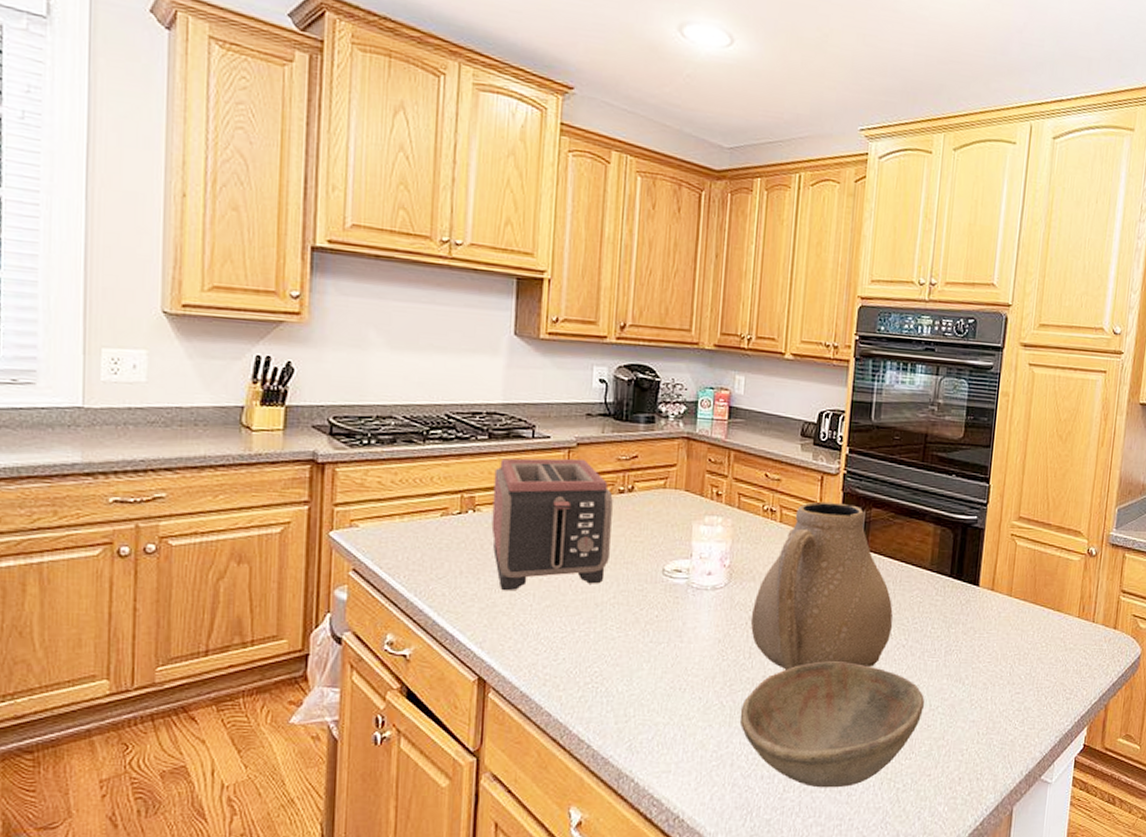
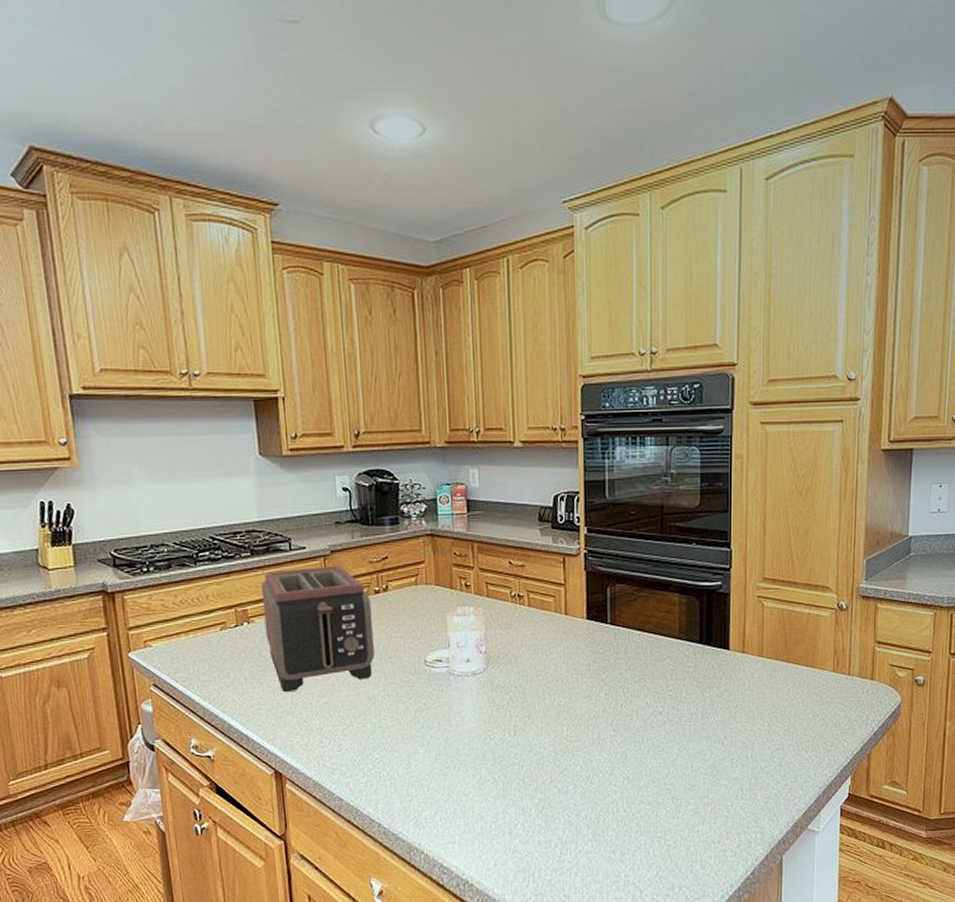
bowl: present [739,661,924,788] -> none [512,732,686,849]
teapot: present [750,501,893,670] -> none [511,582,648,744]

